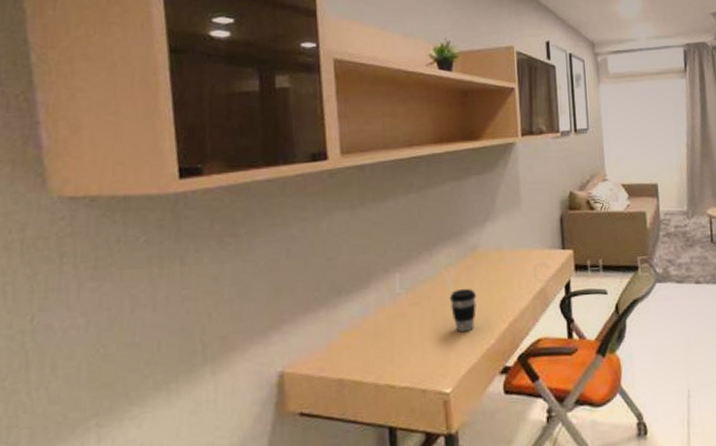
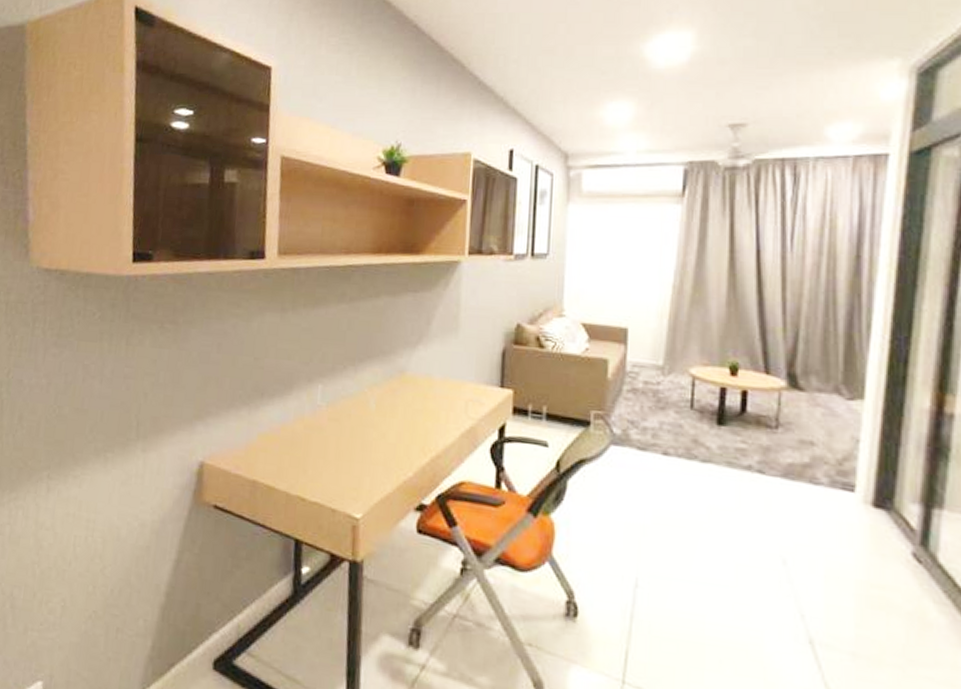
coffee cup: present [449,288,476,333] -> none [370,411,398,459]

